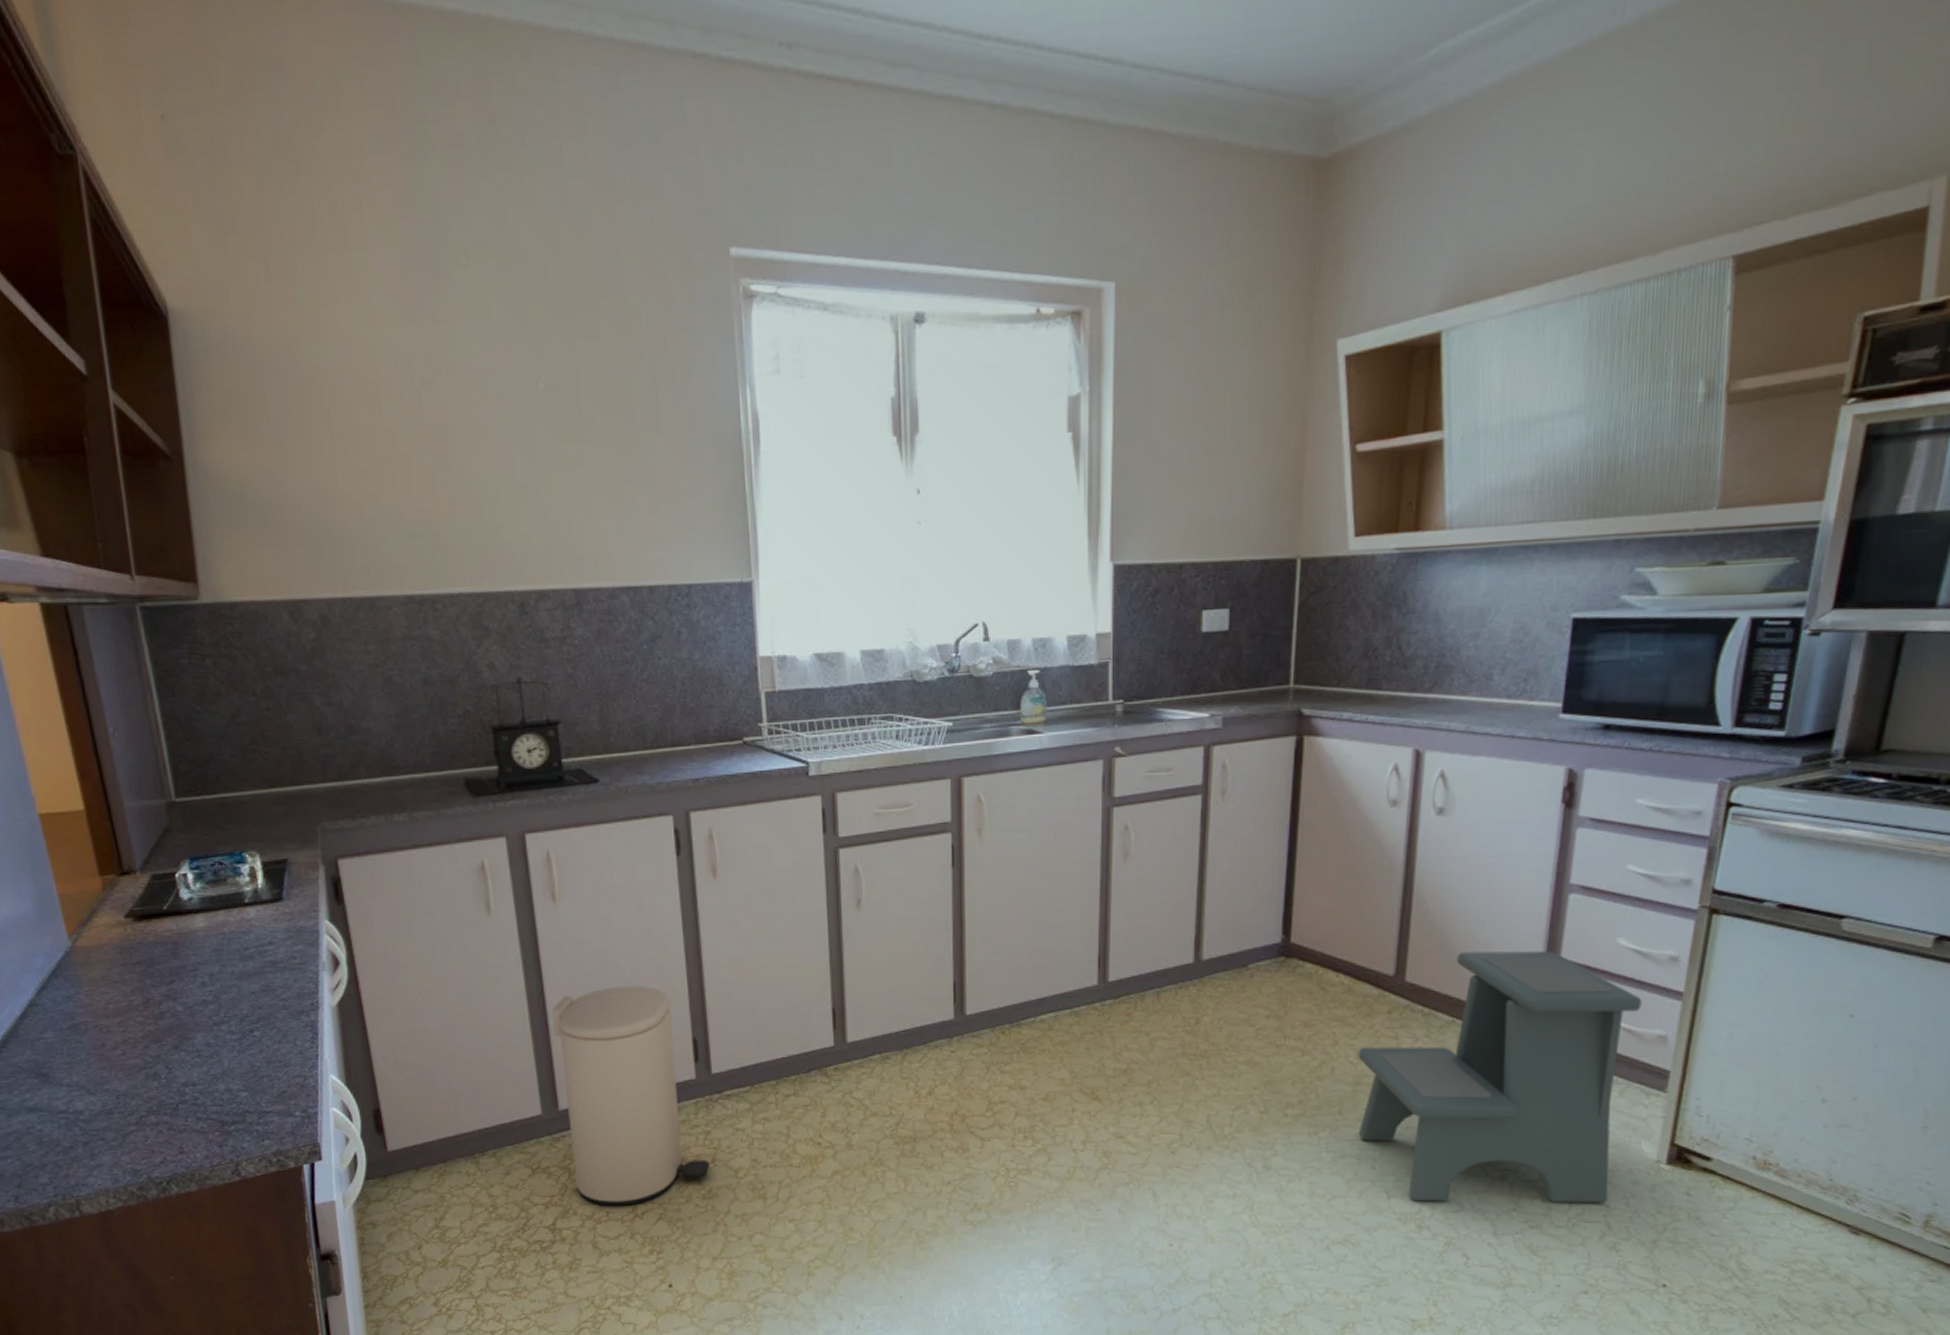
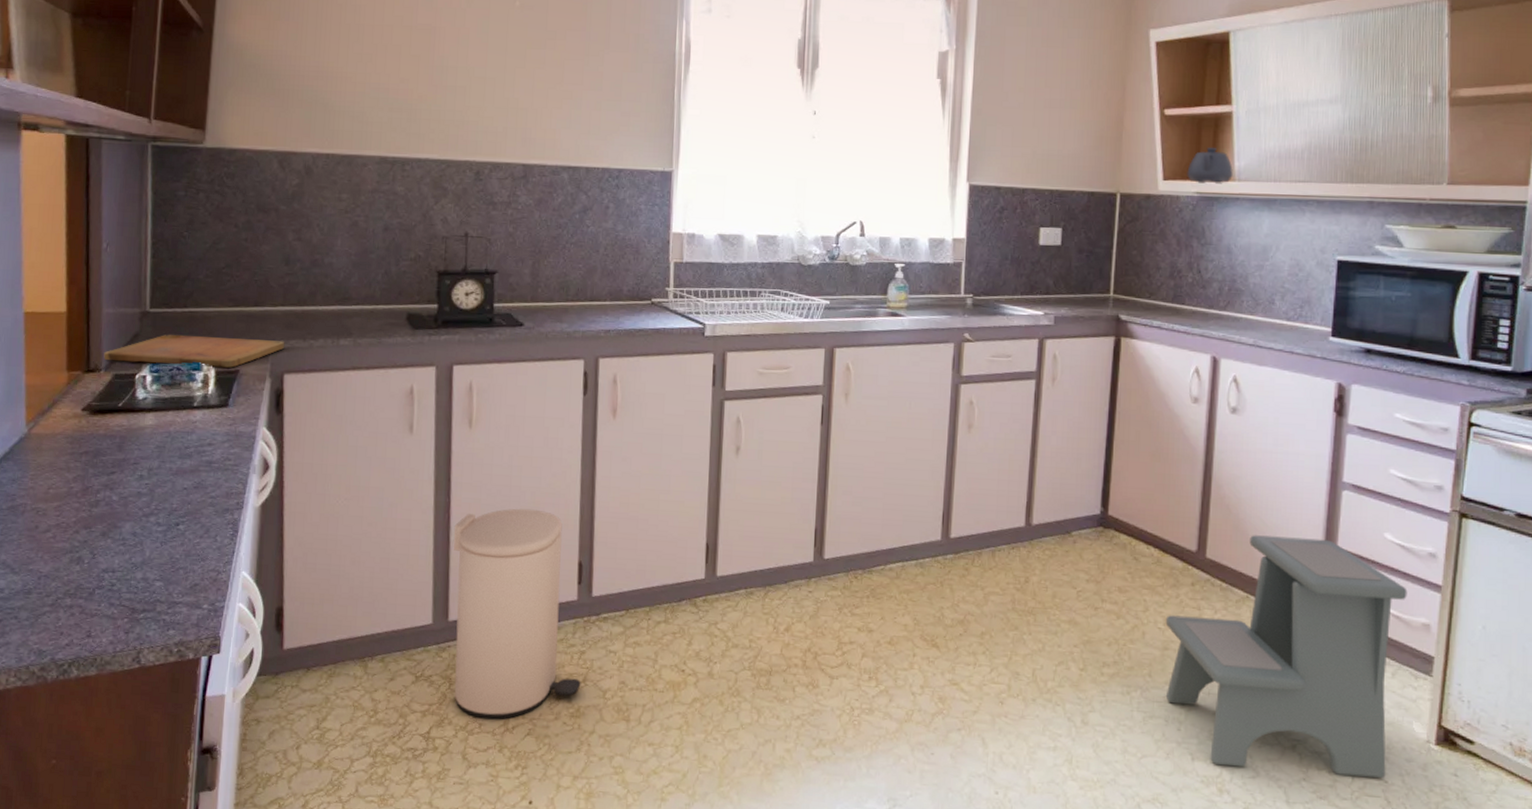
cutting board: none [135,822,334,861] -> present [104,334,285,368]
teapot: none [1385,487,1443,536] -> present [1187,147,1233,184]

